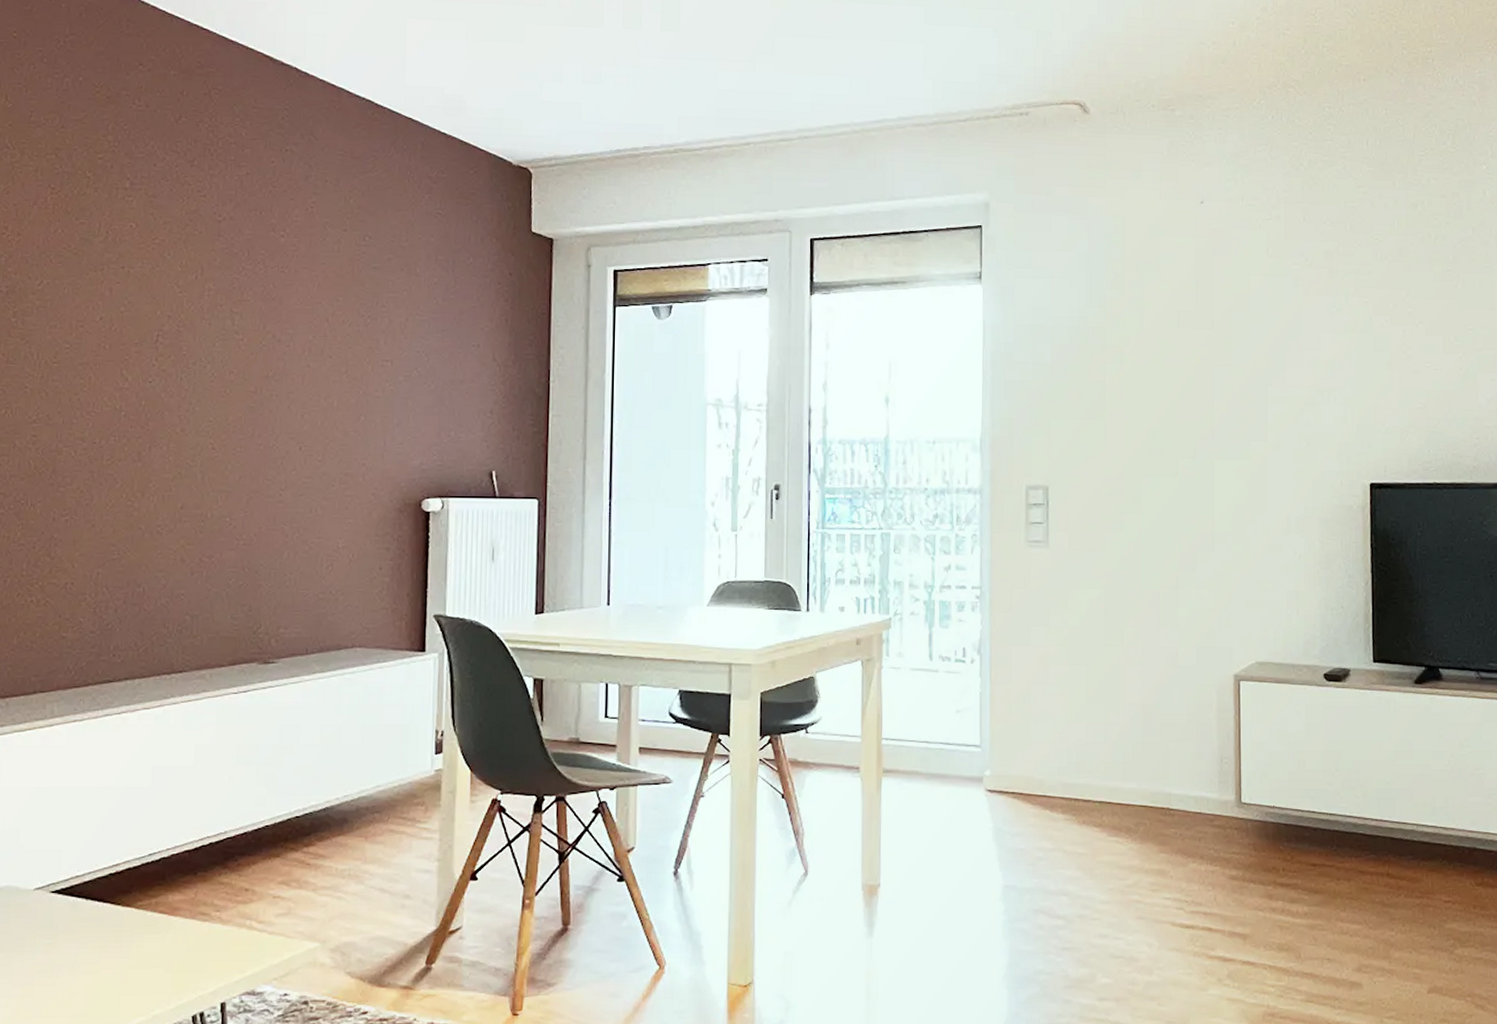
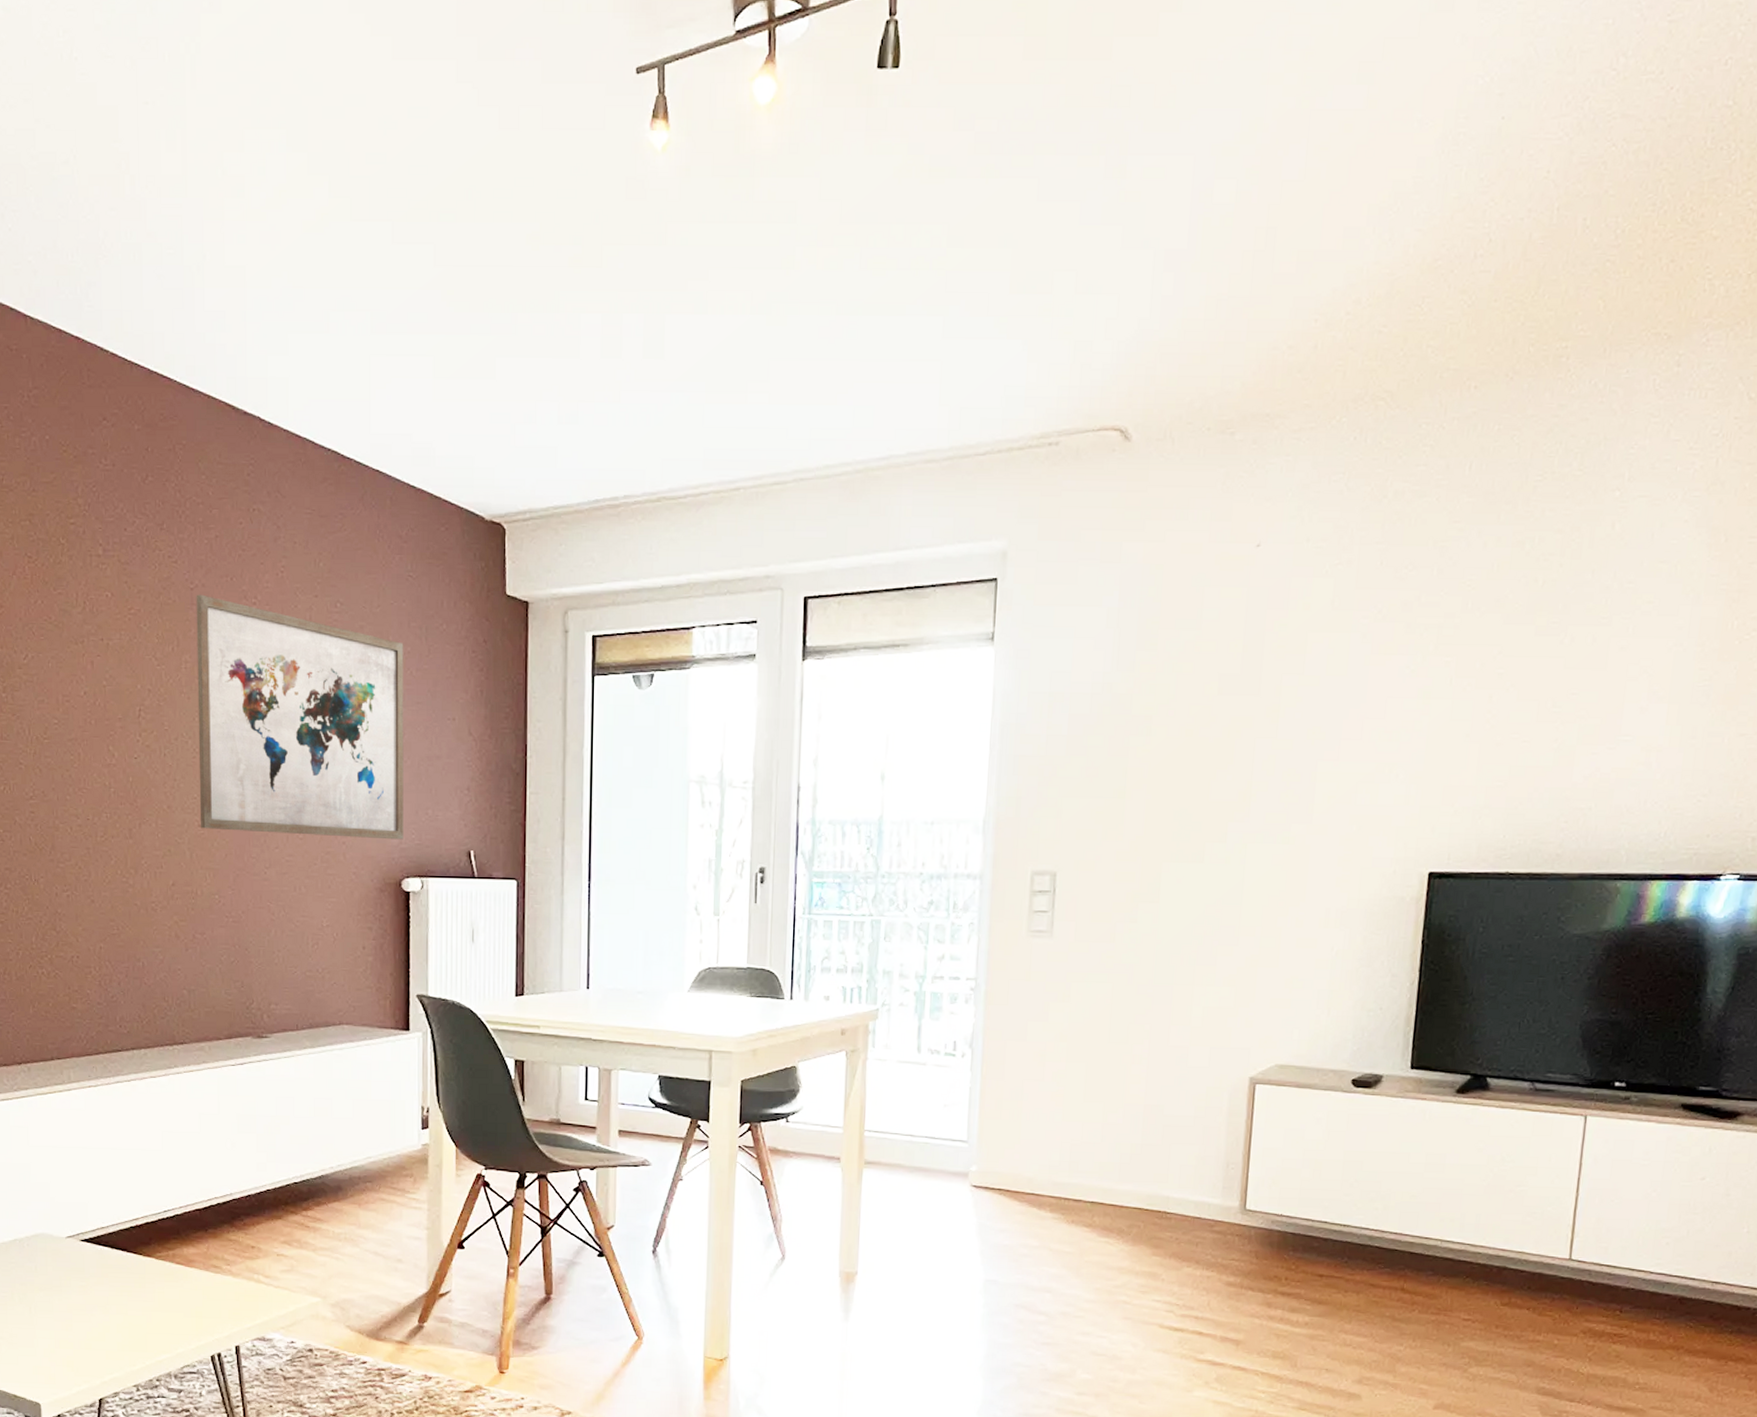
wall art: none [214,226,431,461] -> present [196,594,404,840]

